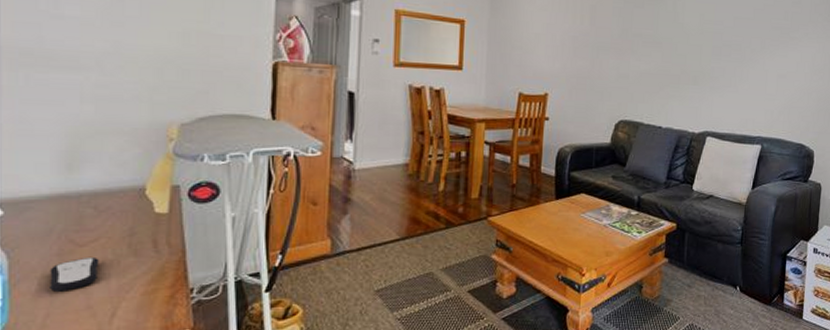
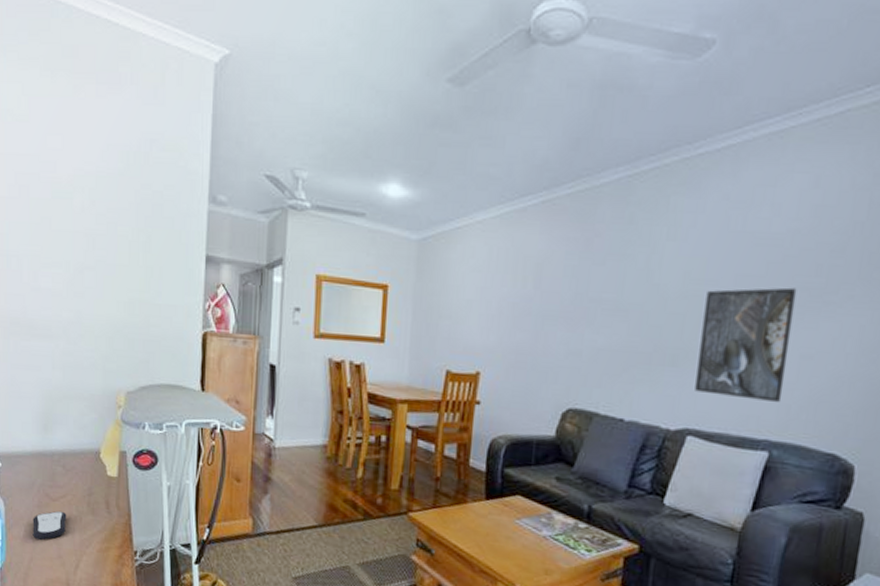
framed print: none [711,27,774,110] -> present [695,287,797,403]

